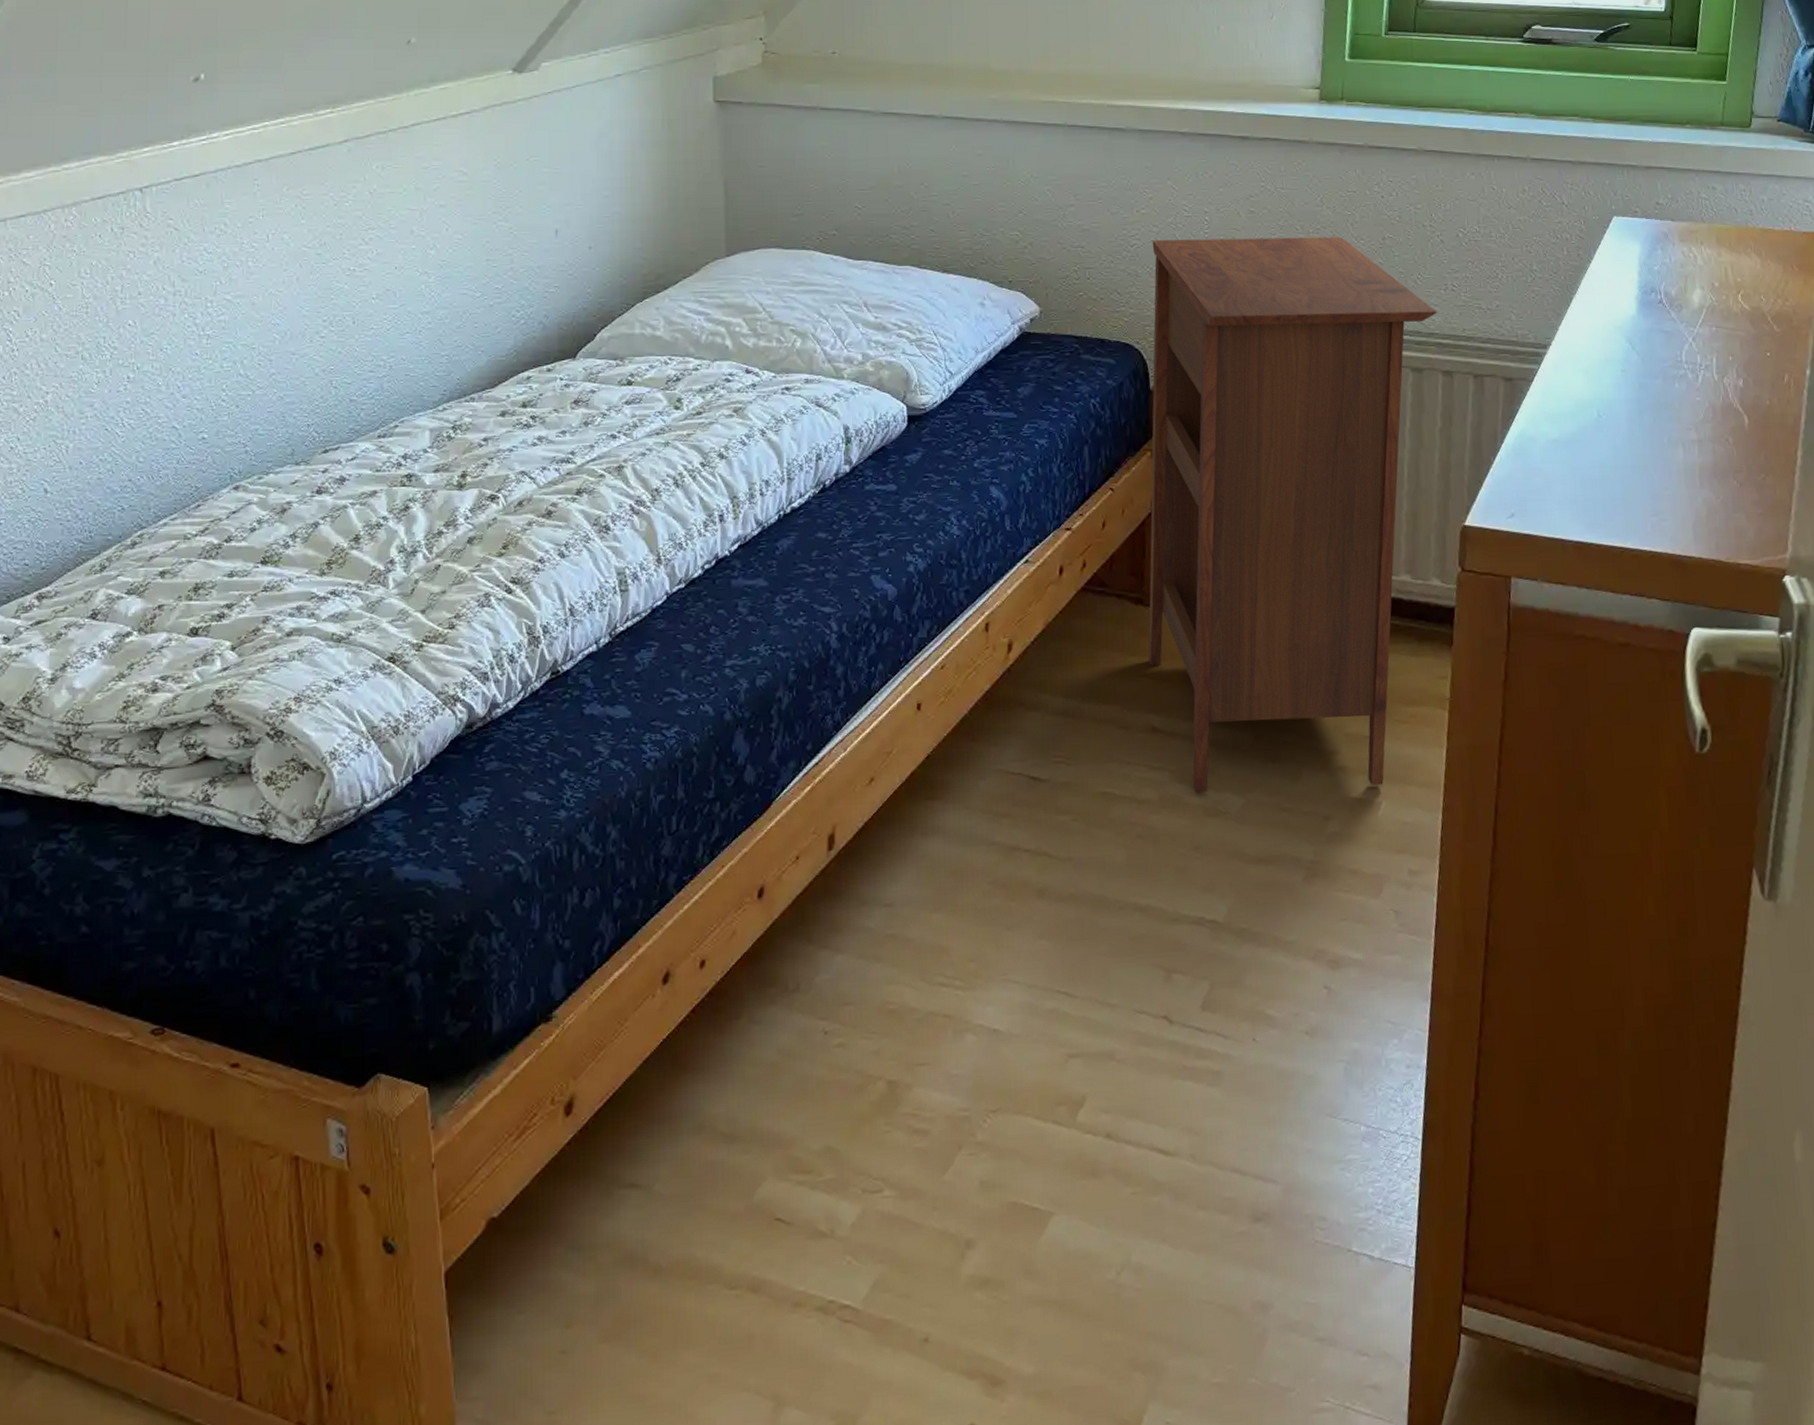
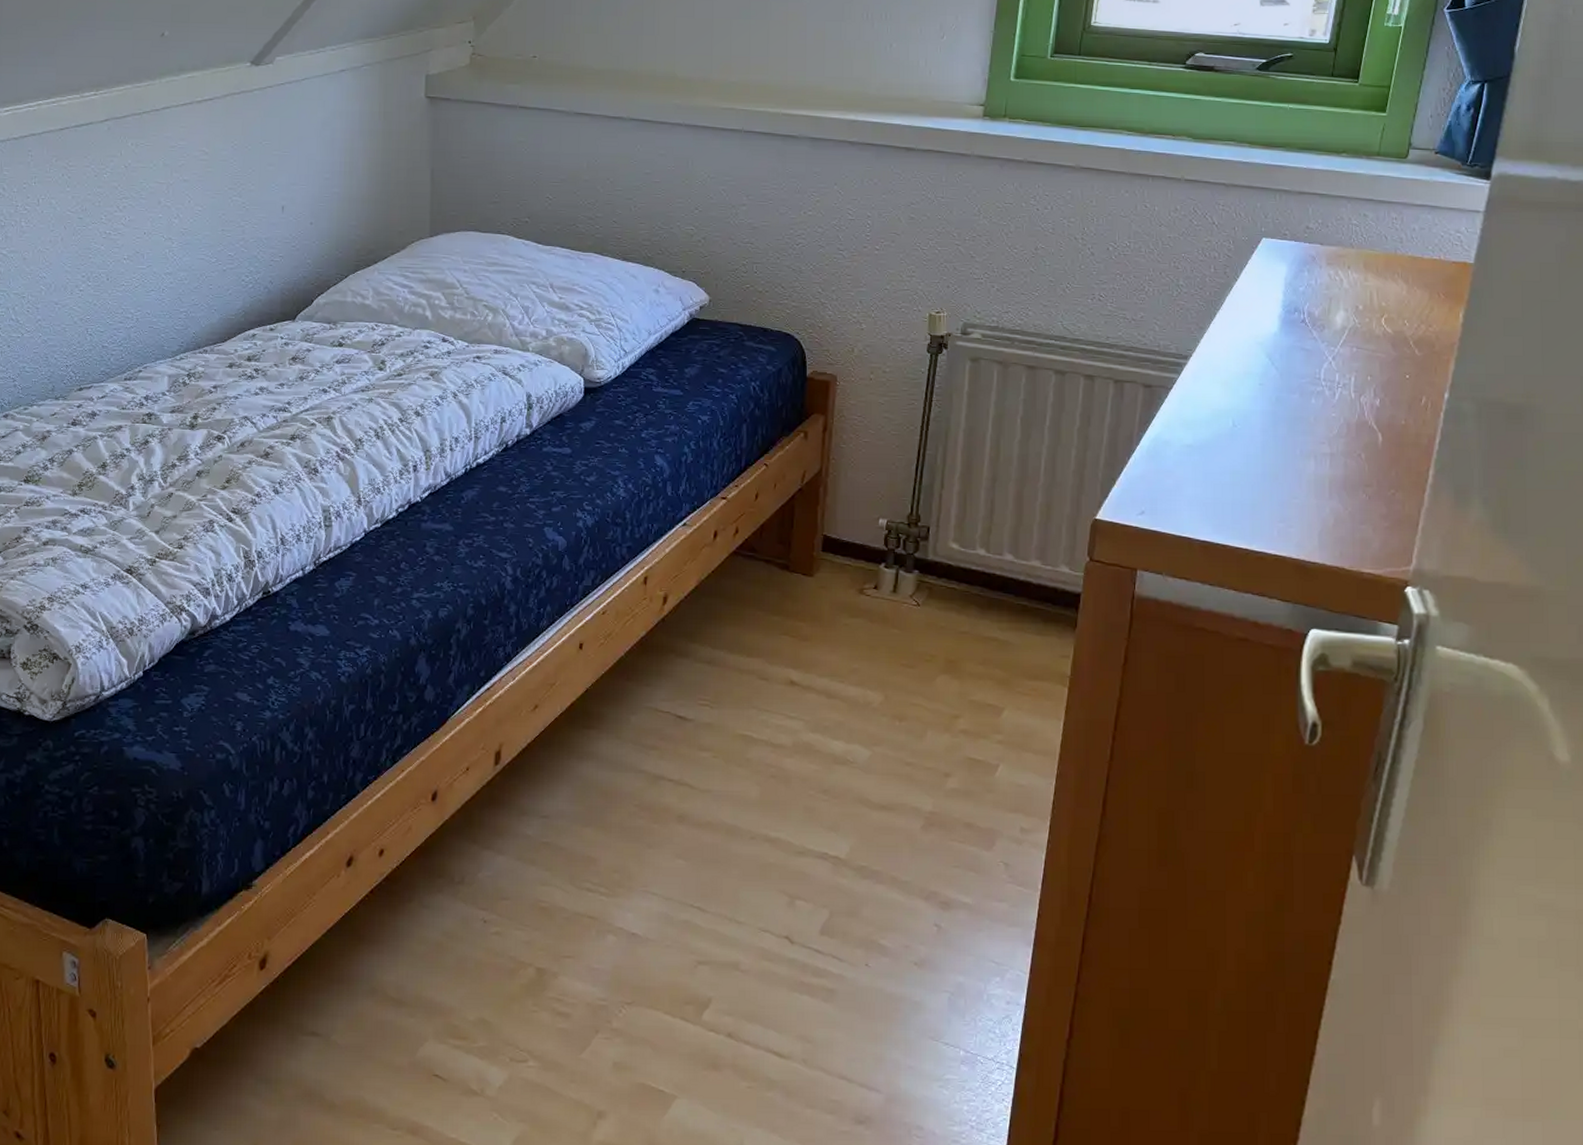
nightstand: present [1148,236,1437,793] -> none [791,240,1083,749]

